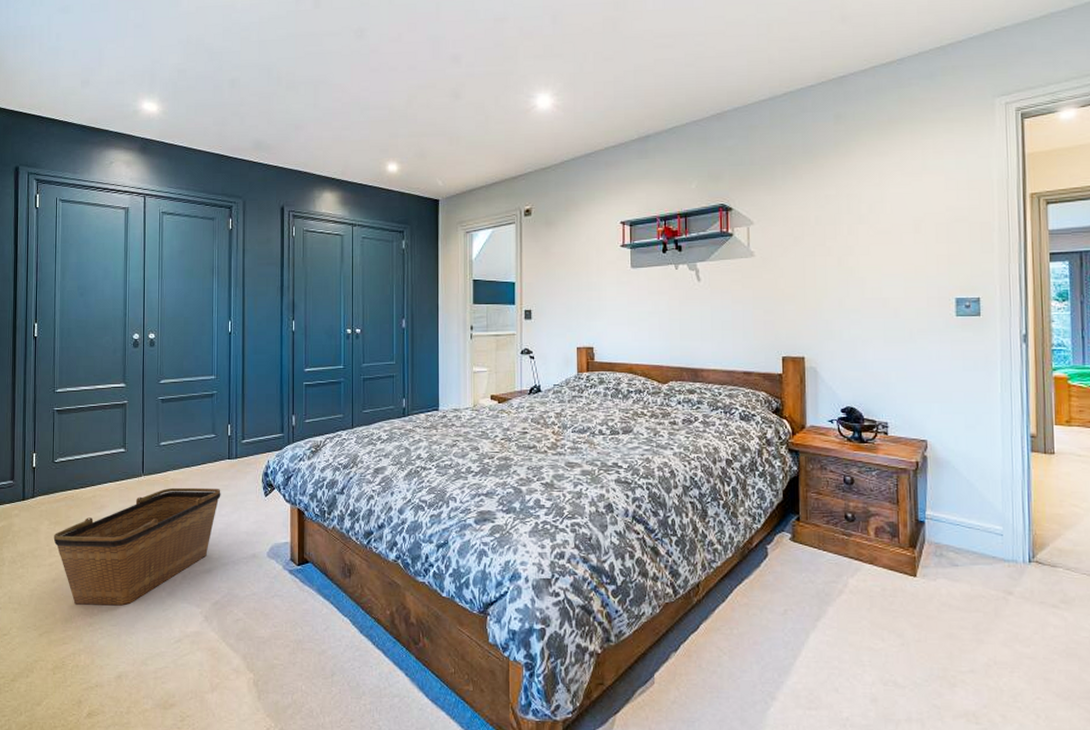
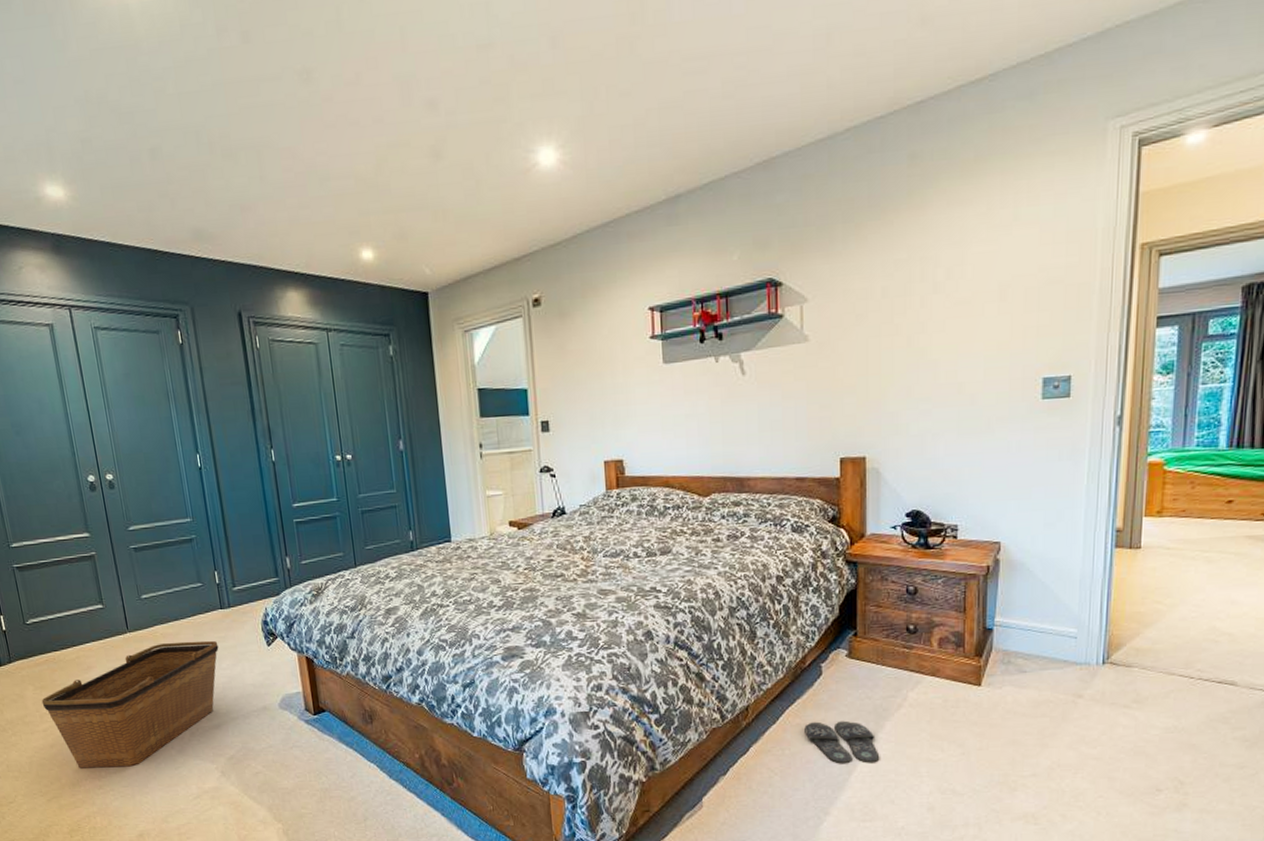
slippers: none [752,602,824,649] -> present [804,720,880,764]

